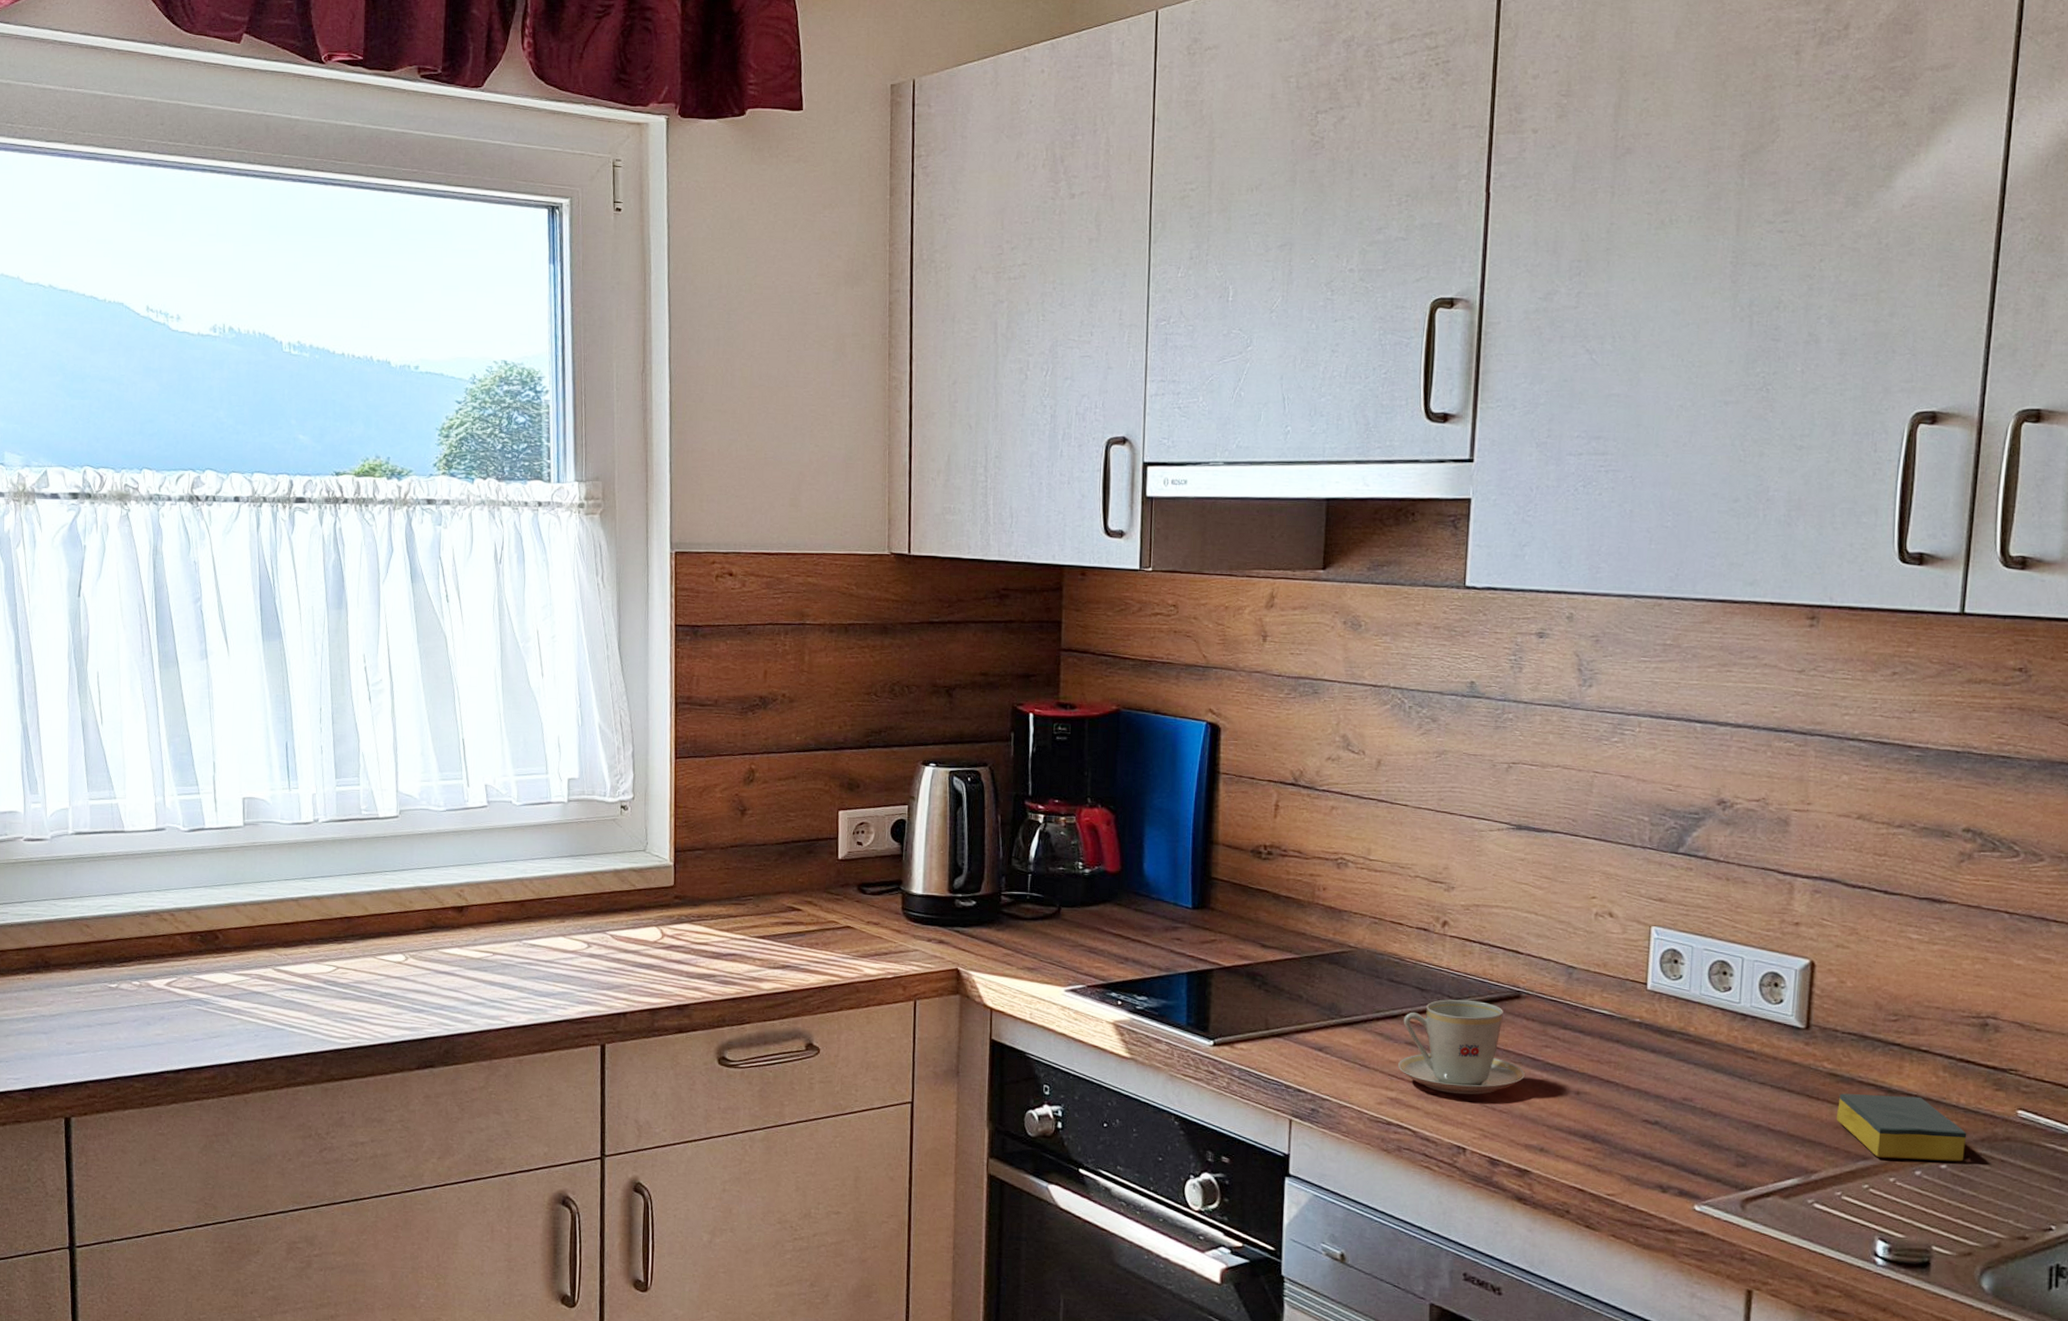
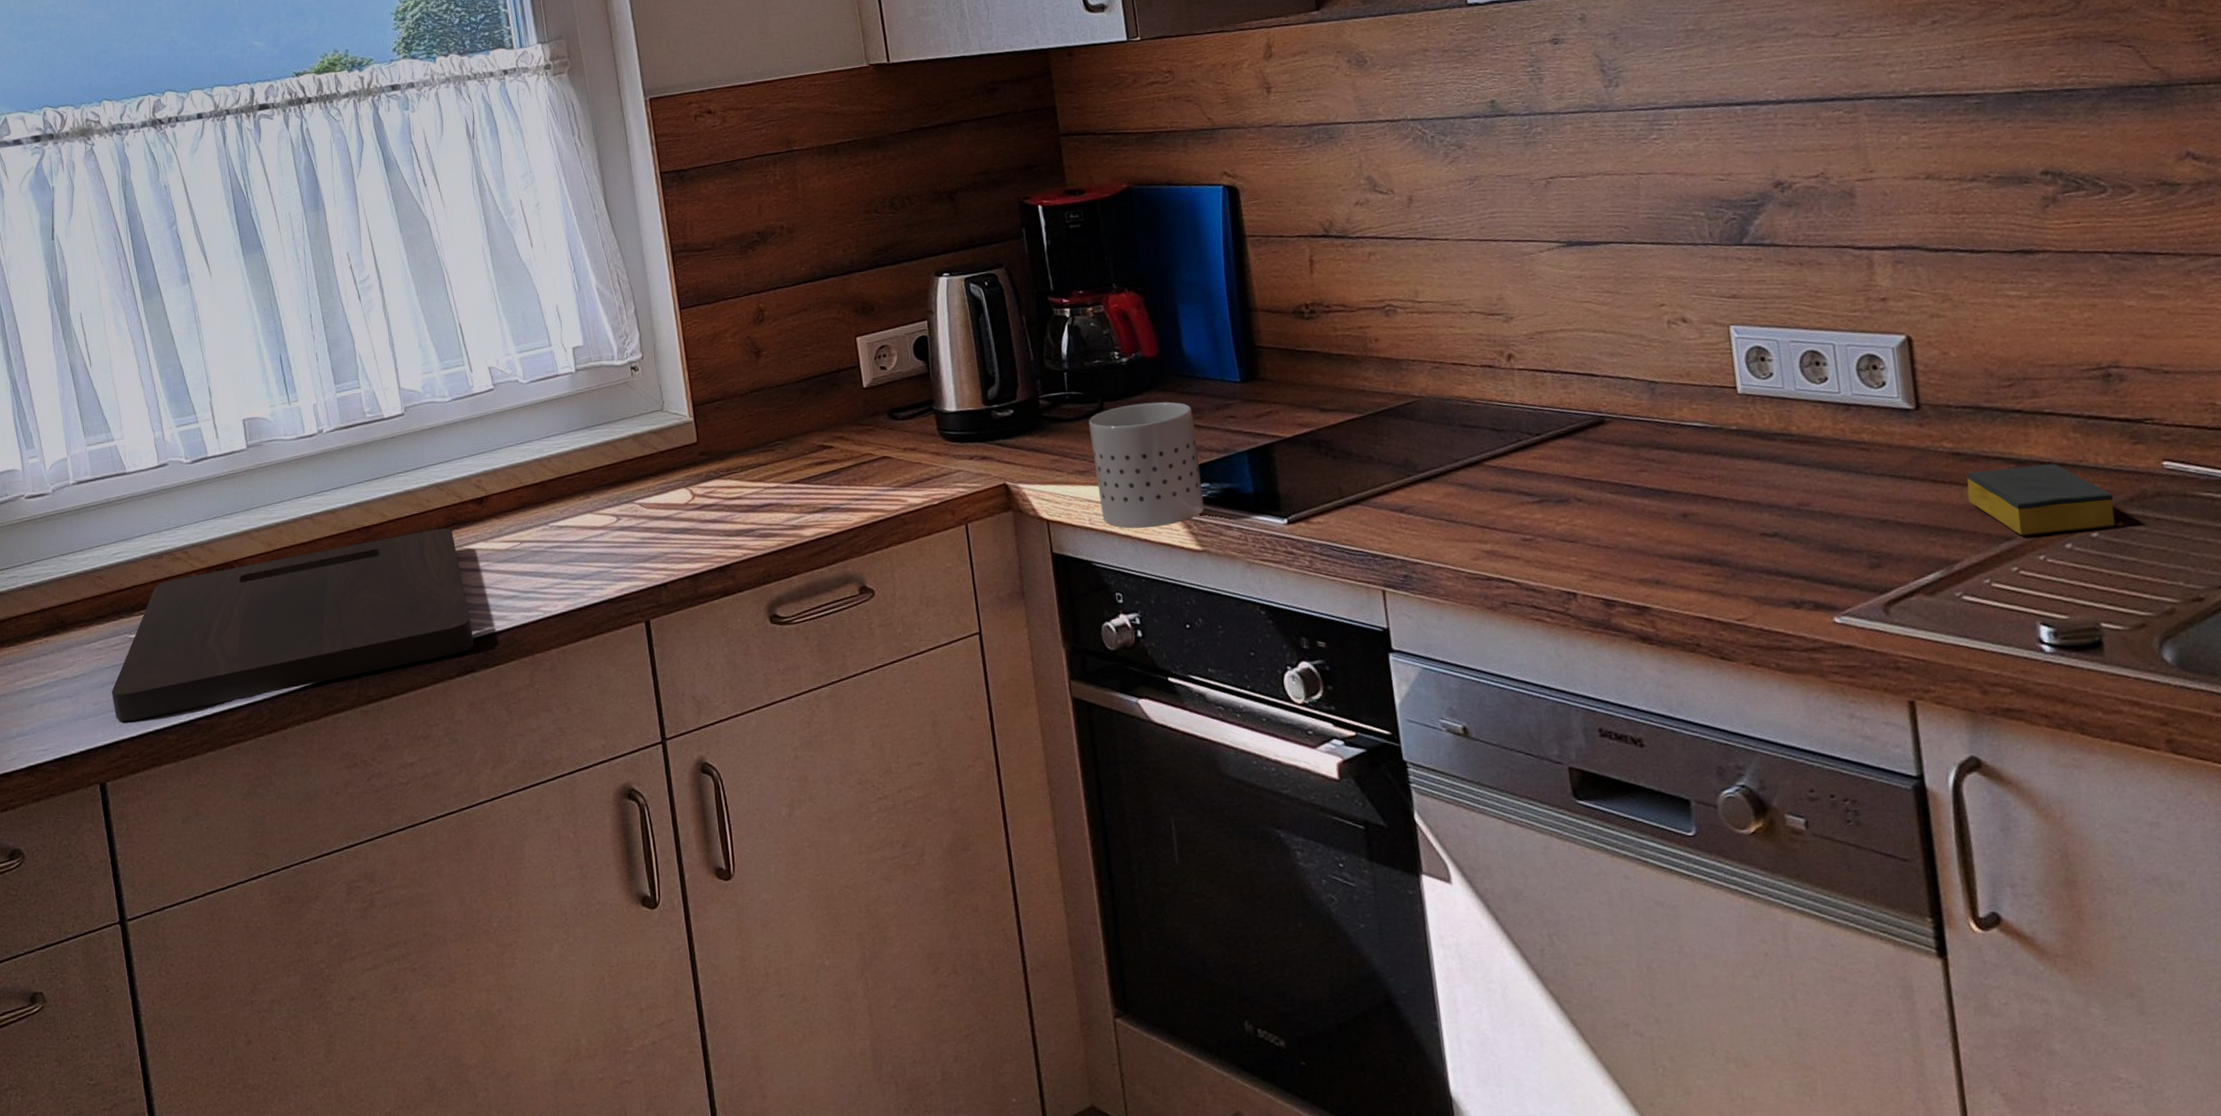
cutting board: none [85,929,437,1064] -> present [111,528,474,722]
mug: none [1042,913,1143,1031] -> present [1088,401,1205,529]
teacup: present [1397,999,1526,1095] -> none [1484,433,1626,537]

